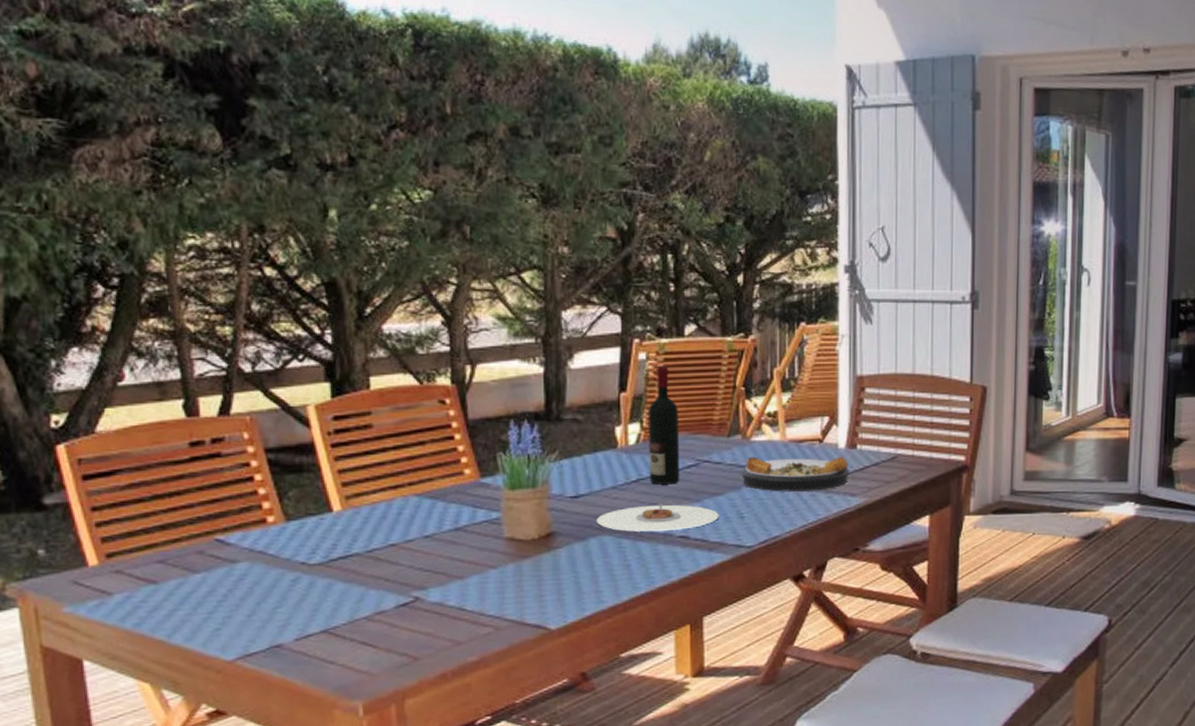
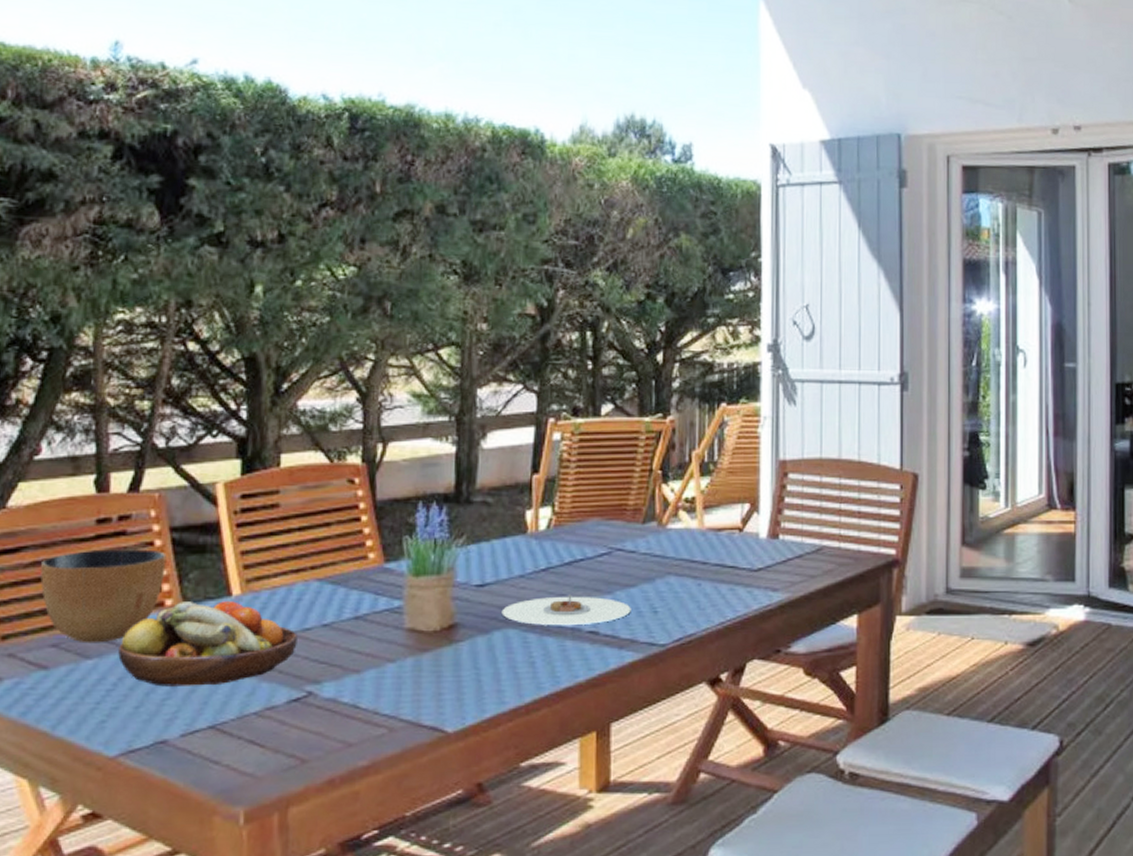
bowl: none [138,470,265,559] -> present [40,549,167,644]
fruit bowl: none [225,517,401,597] -> present [118,601,298,687]
wine bottle: present [649,365,680,485] -> none [559,446,592,574]
plate: present [740,456,850,492] -> none [655,545,771,585]

